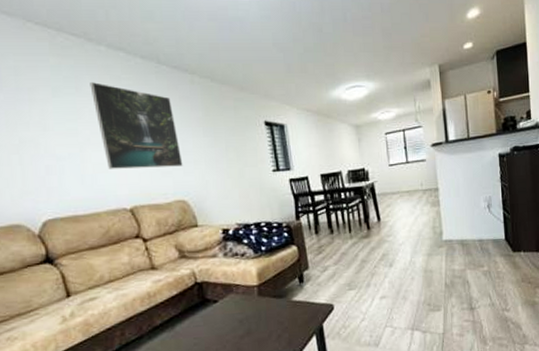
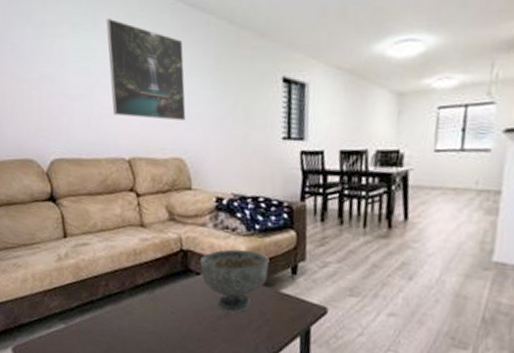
decorative bowl: none [216,270,279,330] -> present [200,249,270,313]

